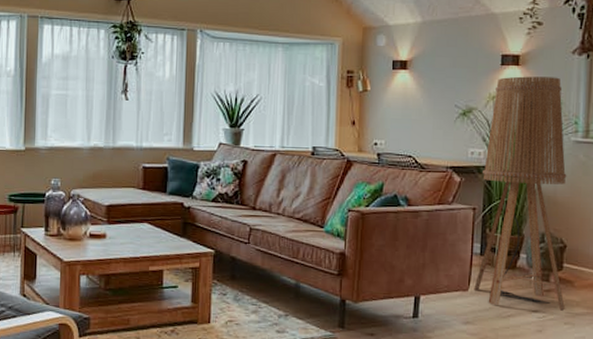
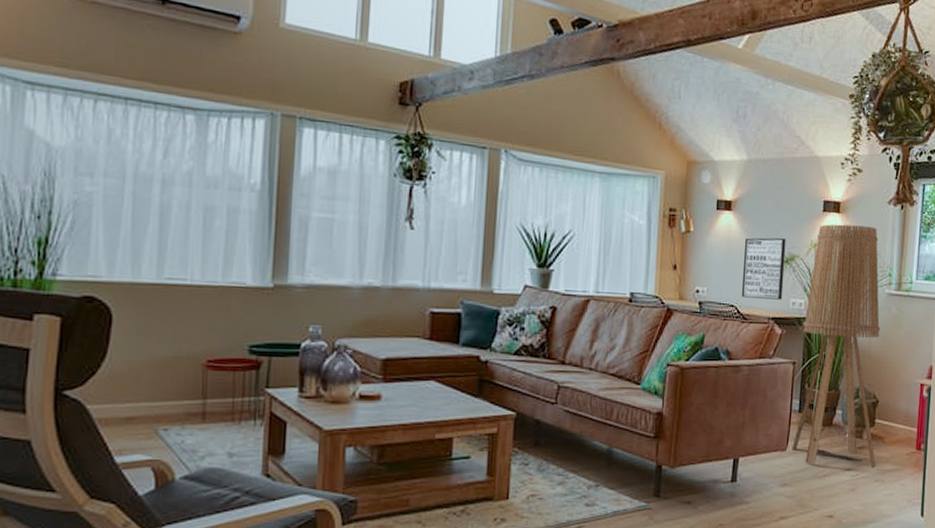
wall art: none [418,92,463,150] -> present [741,237,786,300]

